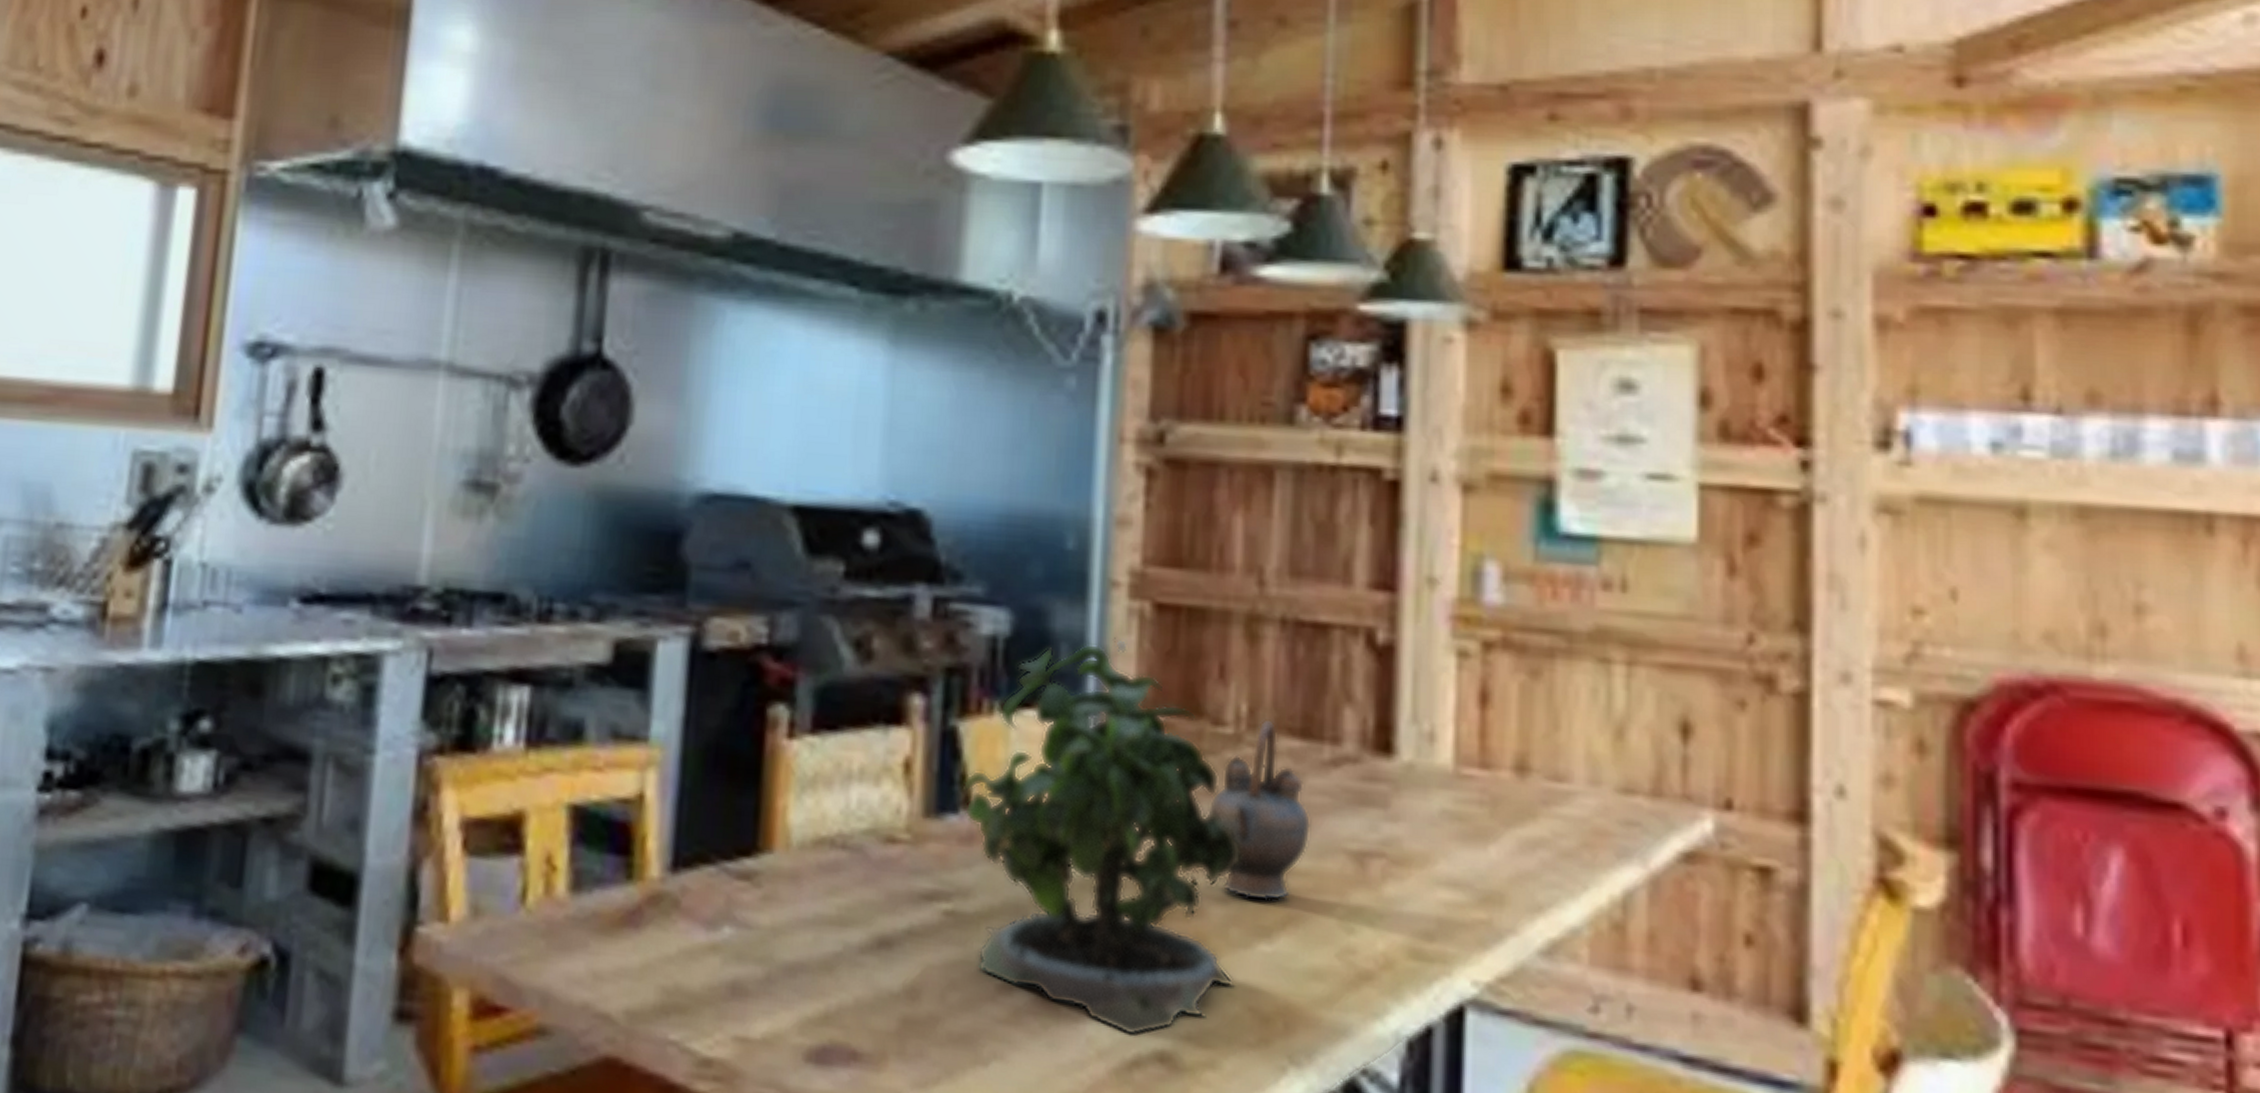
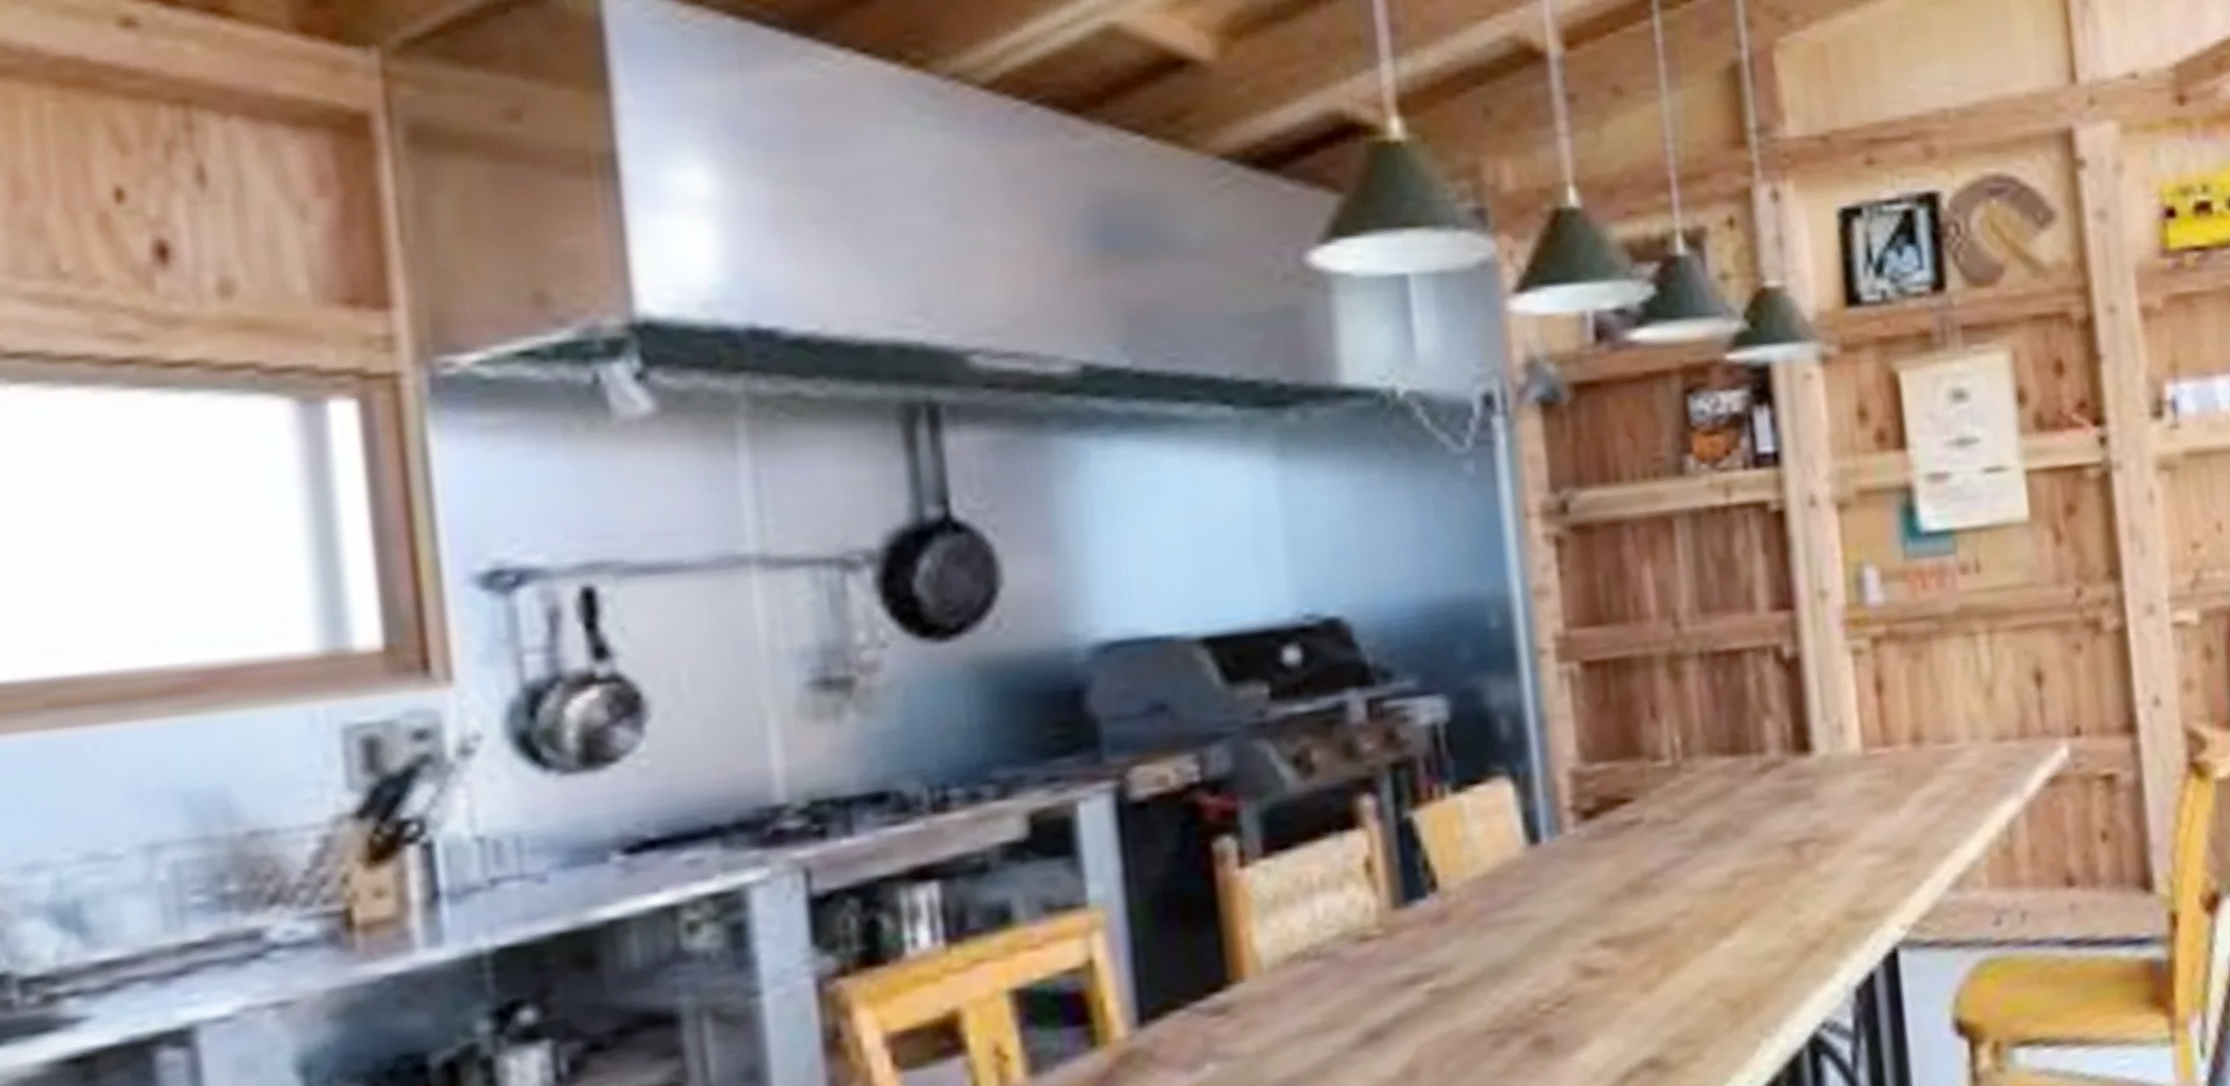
potted plant: present [962,638,1241,1037] -> none [1426,701,1707,1054]
teapot: present [1206,719,1312,901] -> none [1658,745,1752,907]

